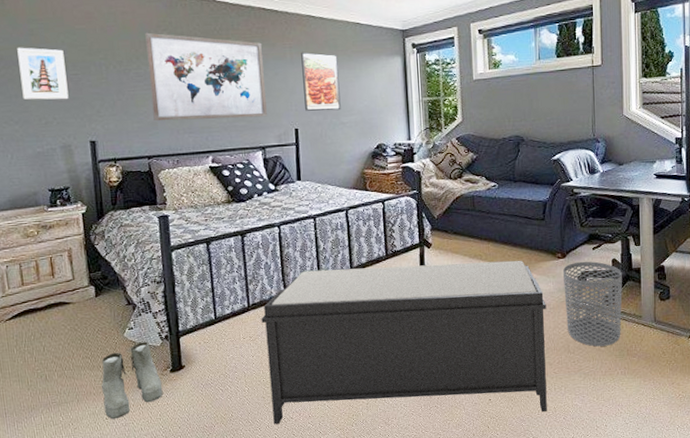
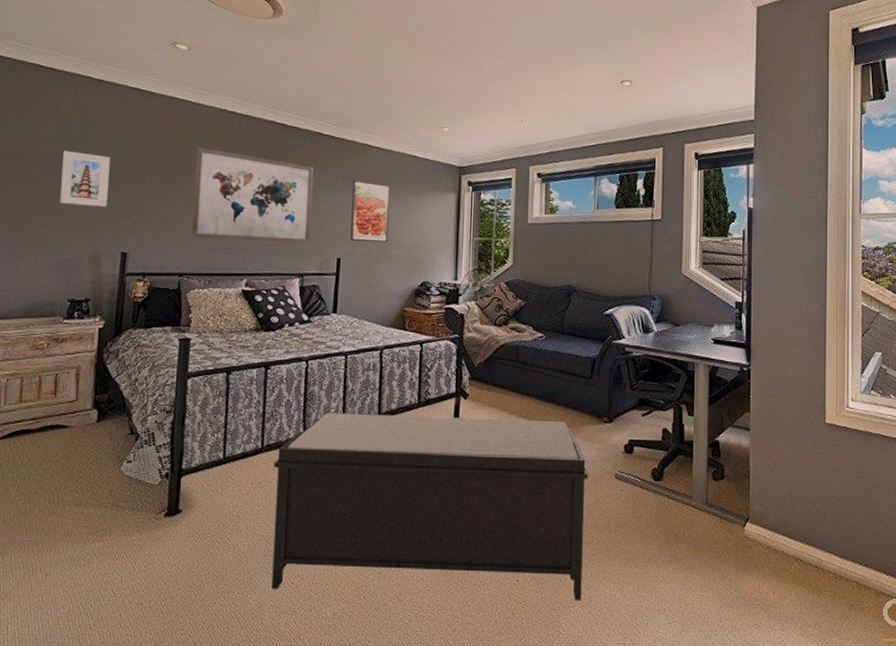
boots: present [101,342,163,419] -> none [83,478,154,567]
waste bin: present [563,261,622,347] -> none [608,428,673,528]

